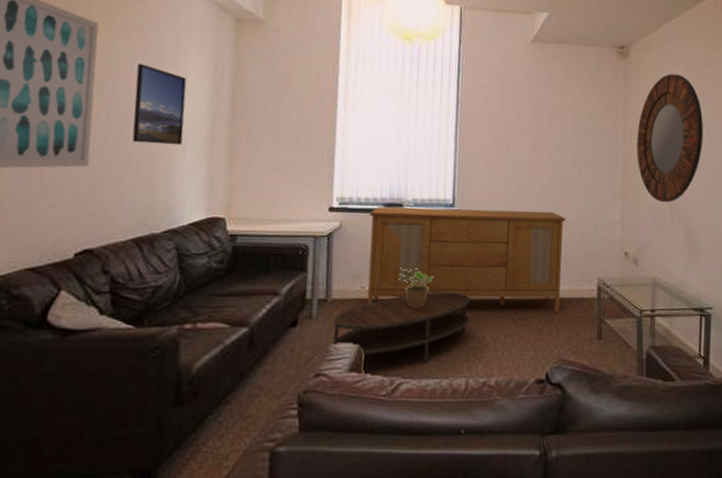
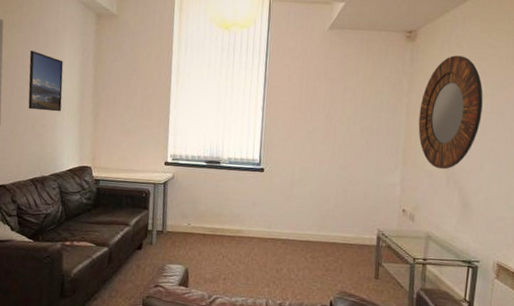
coffee table: present [332,291,471,363] -> none [167,231,272,285]
sideboard: present [367,207,566,313] -> none [192,163,353,255]
potted plant: present [398,268,434,308] -> none [216,211,243,243]

